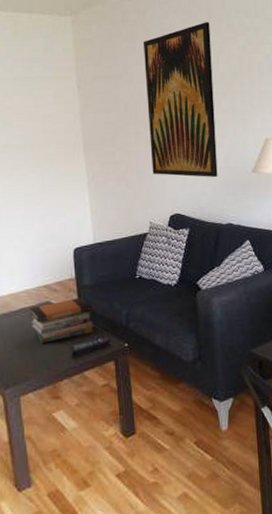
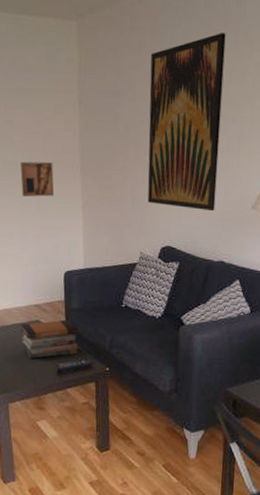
wall art: none [22,143,59,178] -> present [20,161,55,197]

